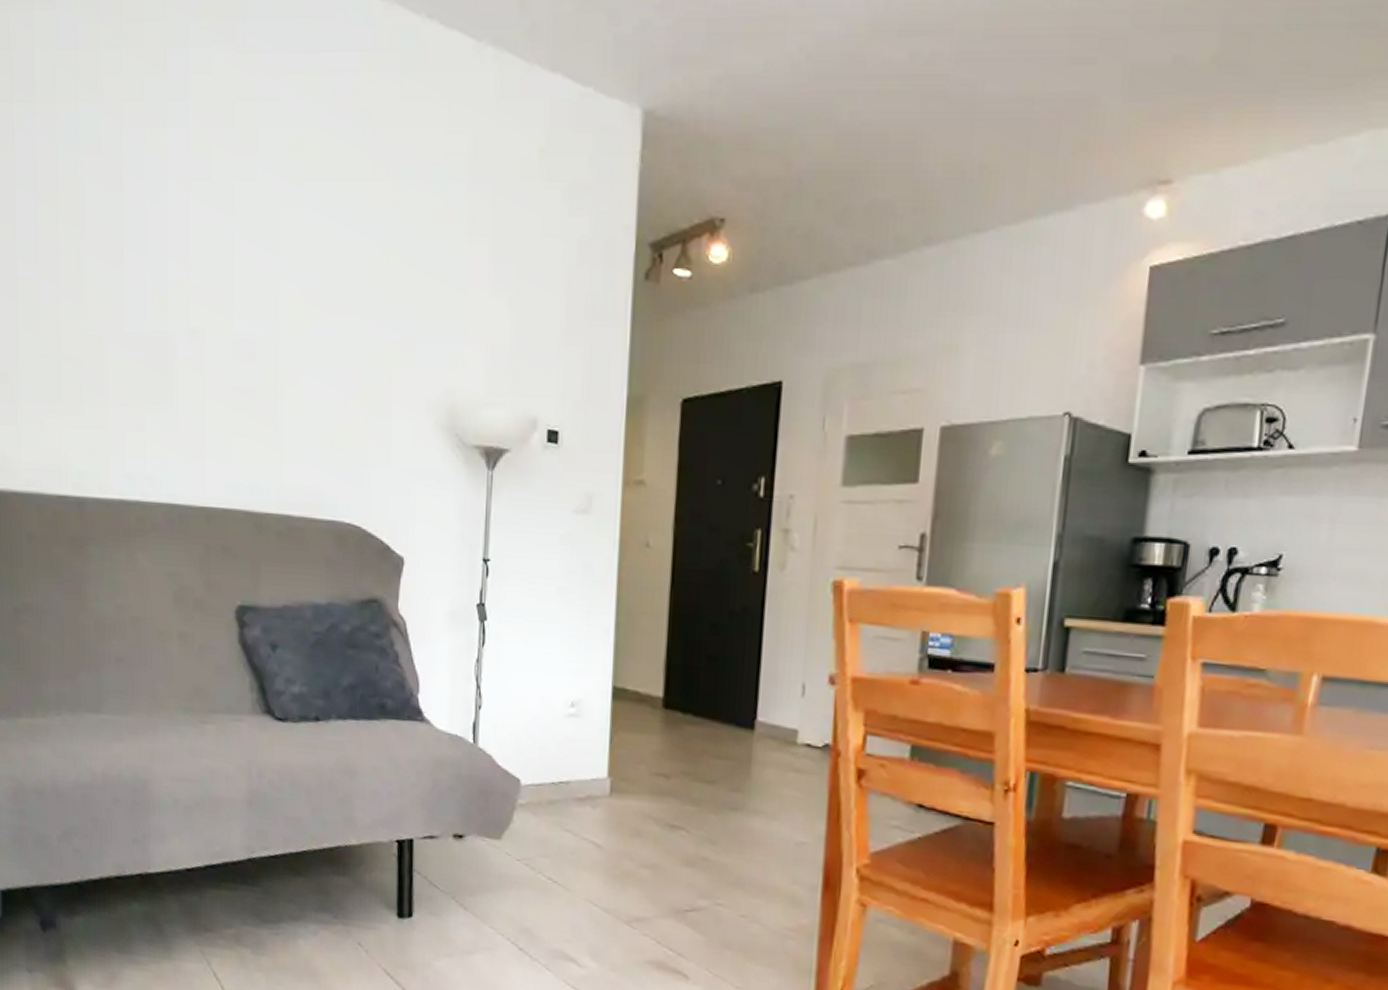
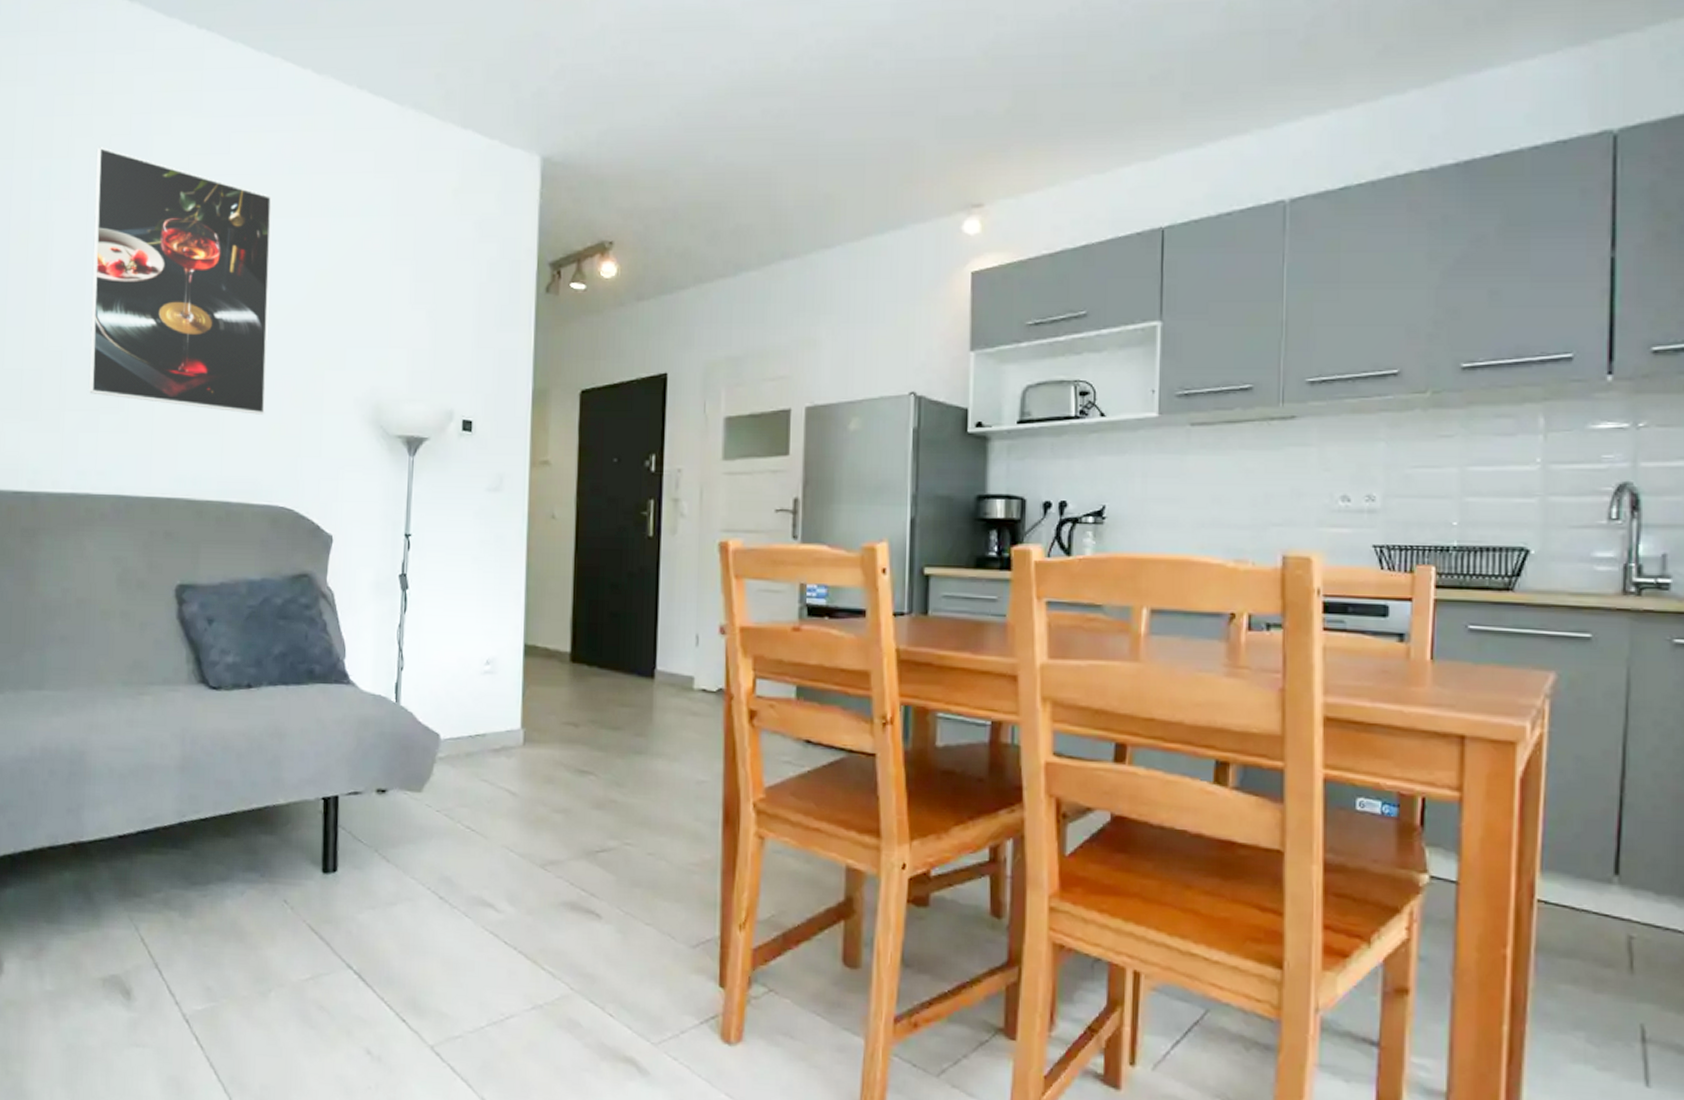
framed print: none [128,88,330,417] -> present [89,147,272,415]

